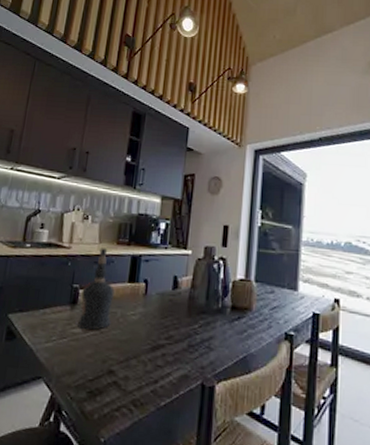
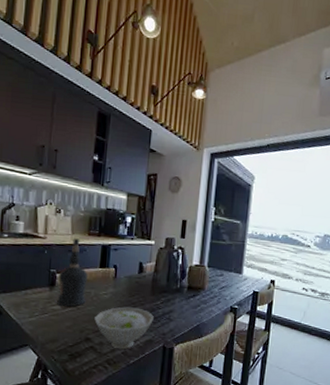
bowl: none [120,331,190,387] -> present [94,307,154,350]

